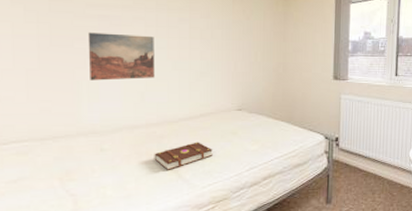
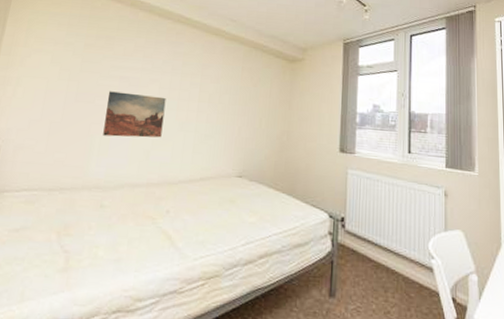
book: present [154,142,213,170] -> none [149,207,209,236]

